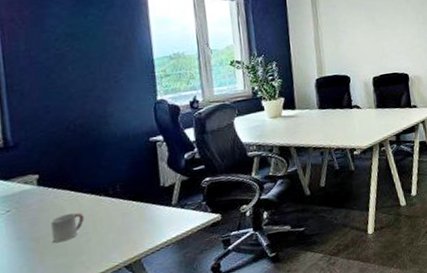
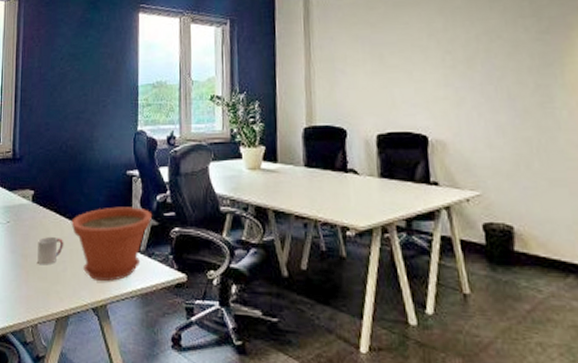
plant pot: none [90,168,182,242] -> present [71,206,153,282]

